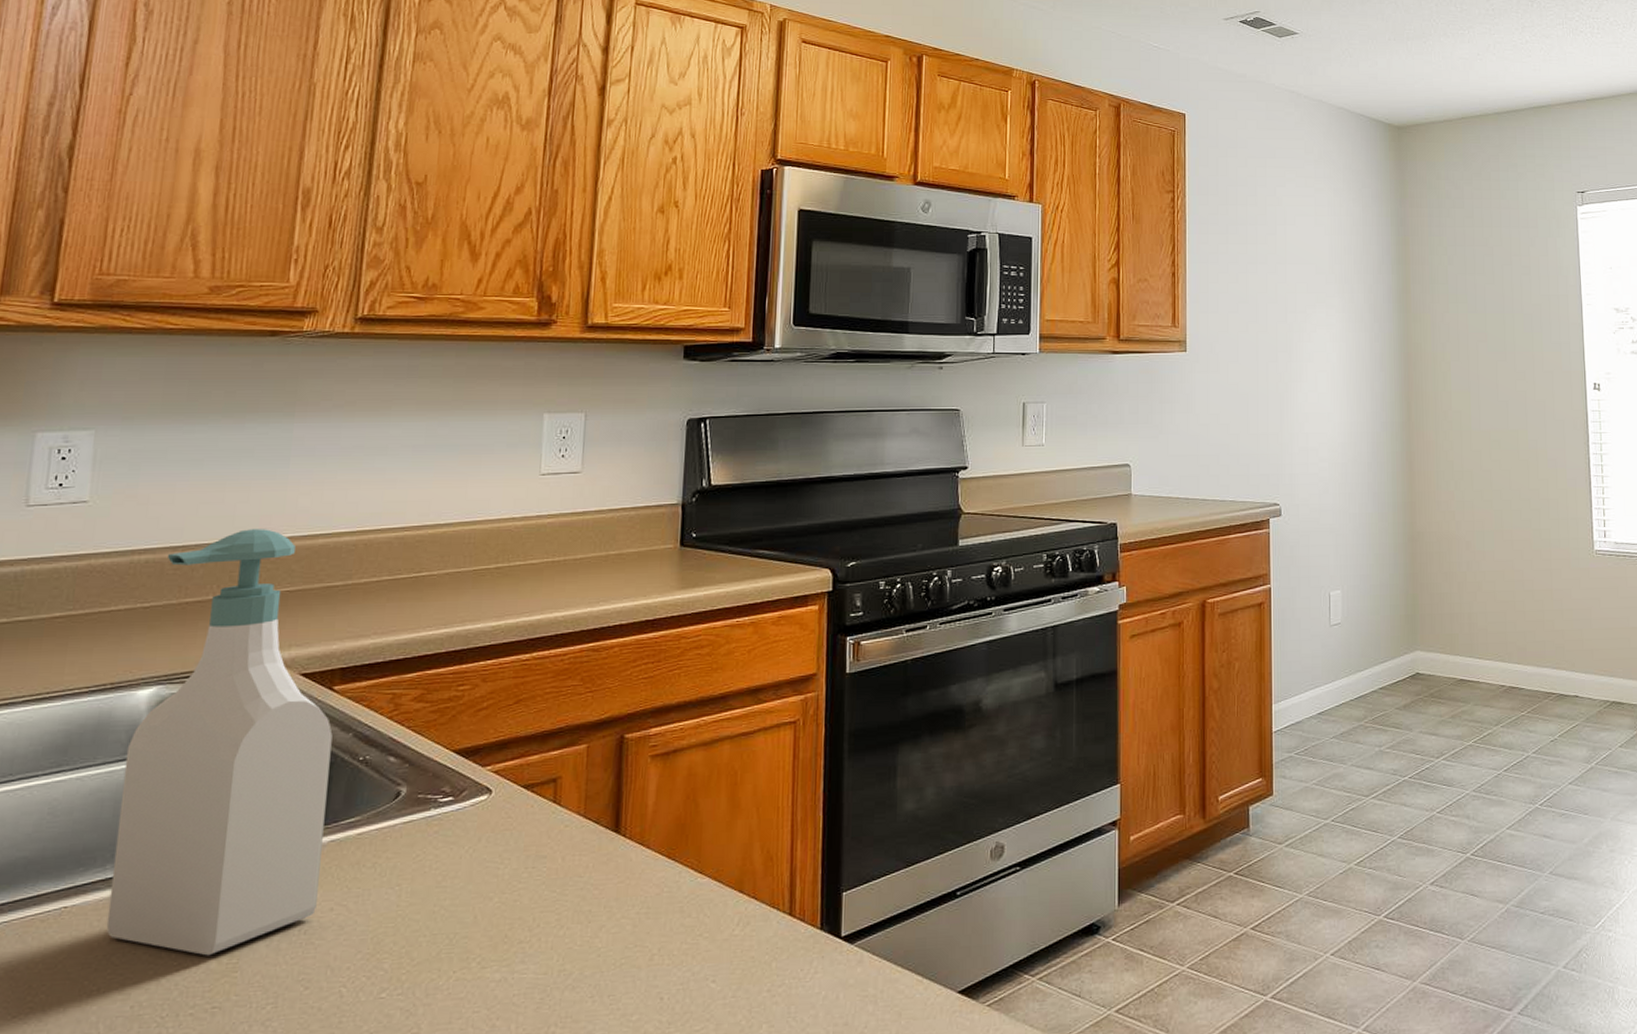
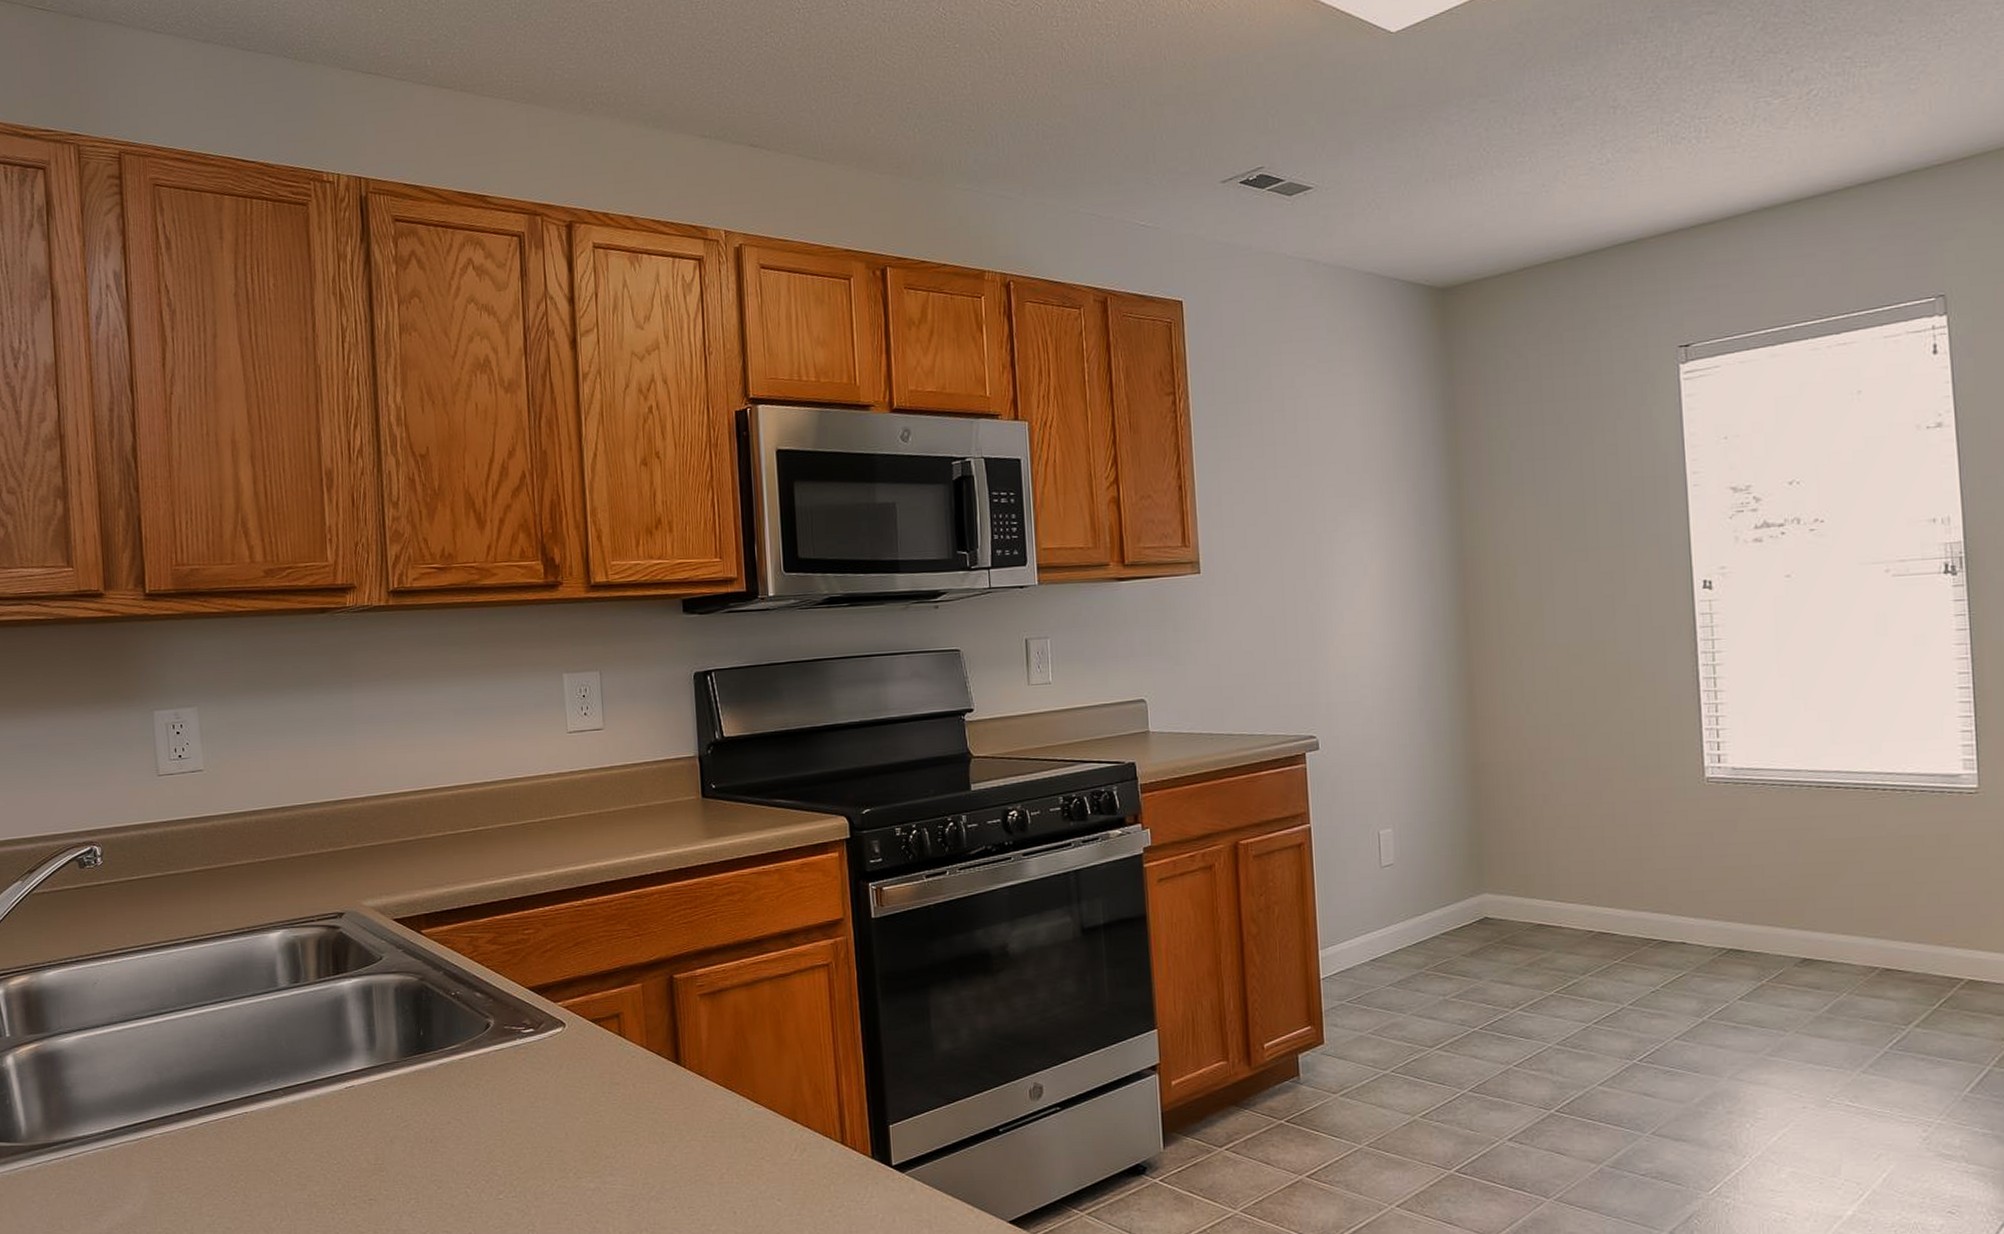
soap bottle: present [106,529,333,956] -> none [269,790,437,1157]

